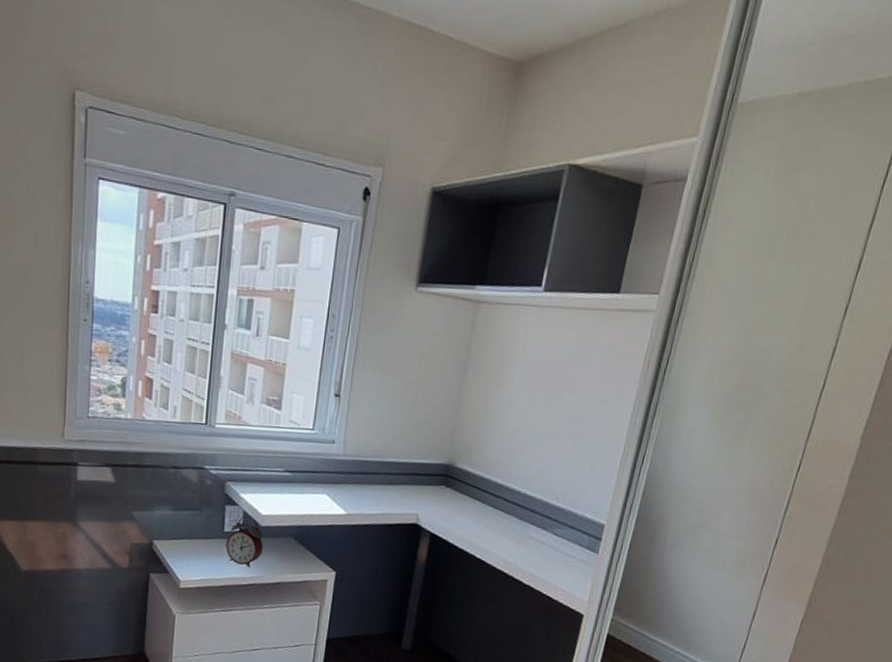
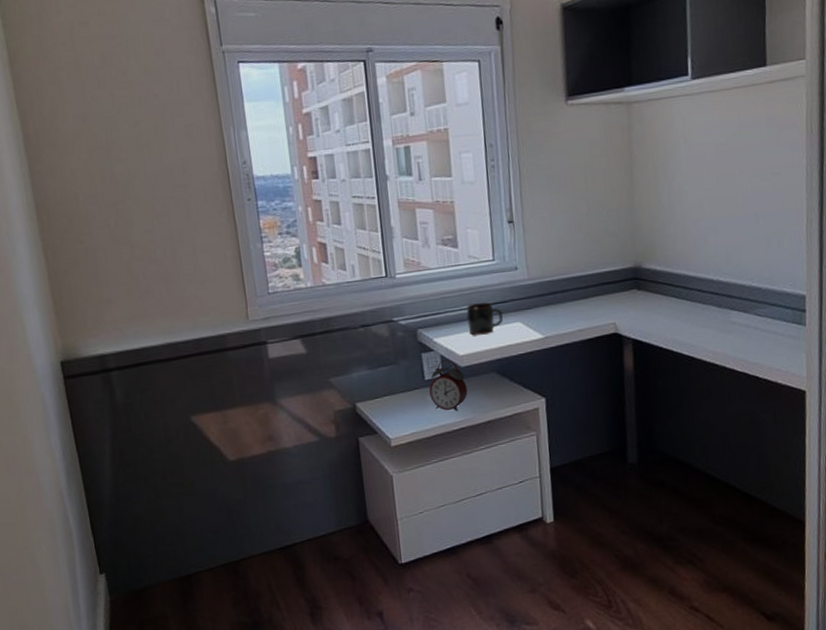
mug: none [275,467,311,500] -> present [466,302,503,335]

